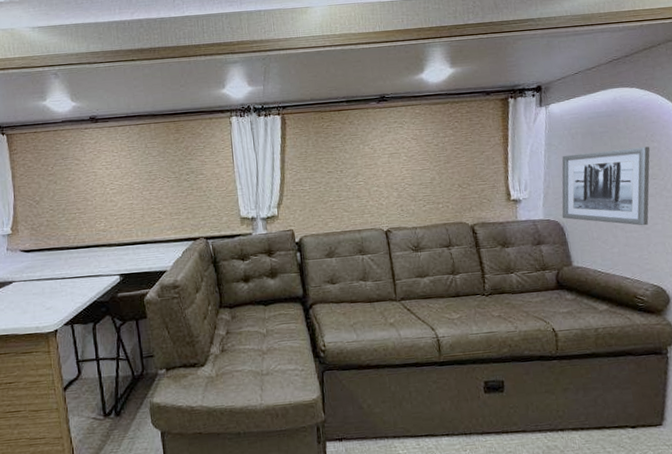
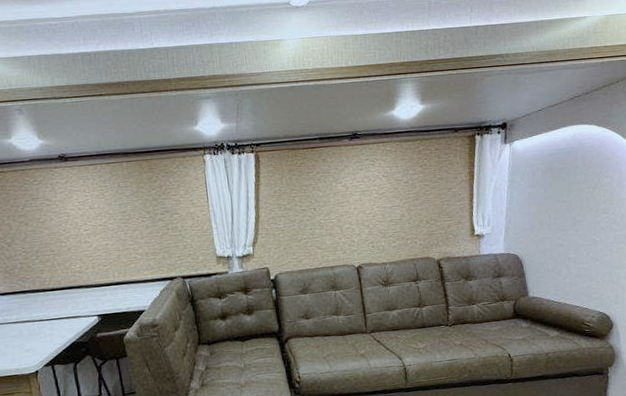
wall art: present [561,146,651,226] -> none [521,182,604,258]

